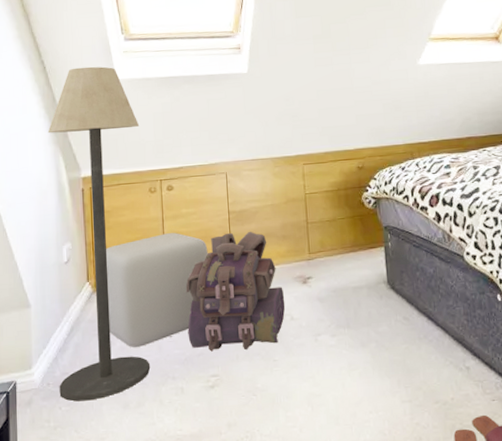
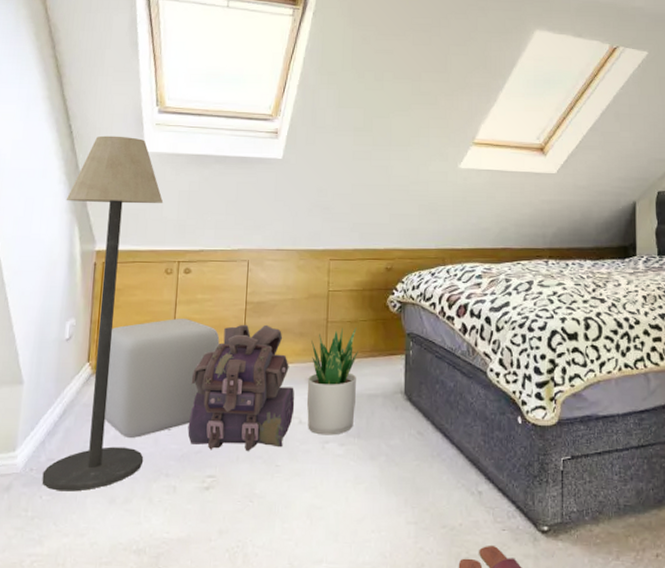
planter: none [294,226,343,329] -> present [307,327,358,435]

